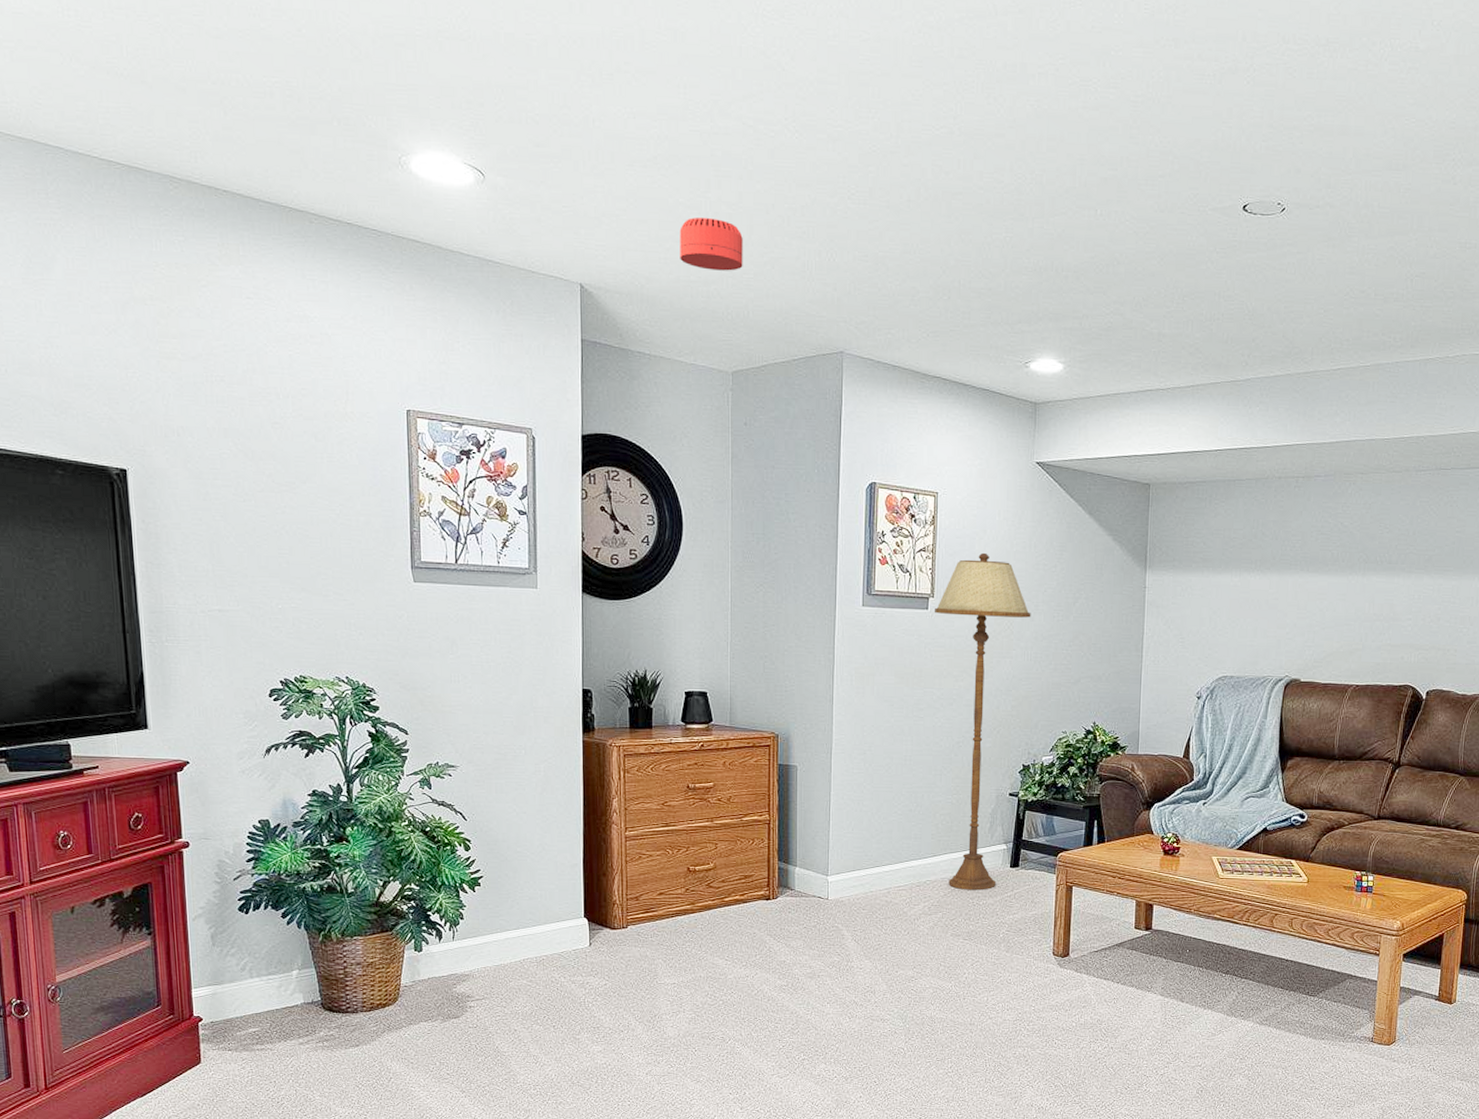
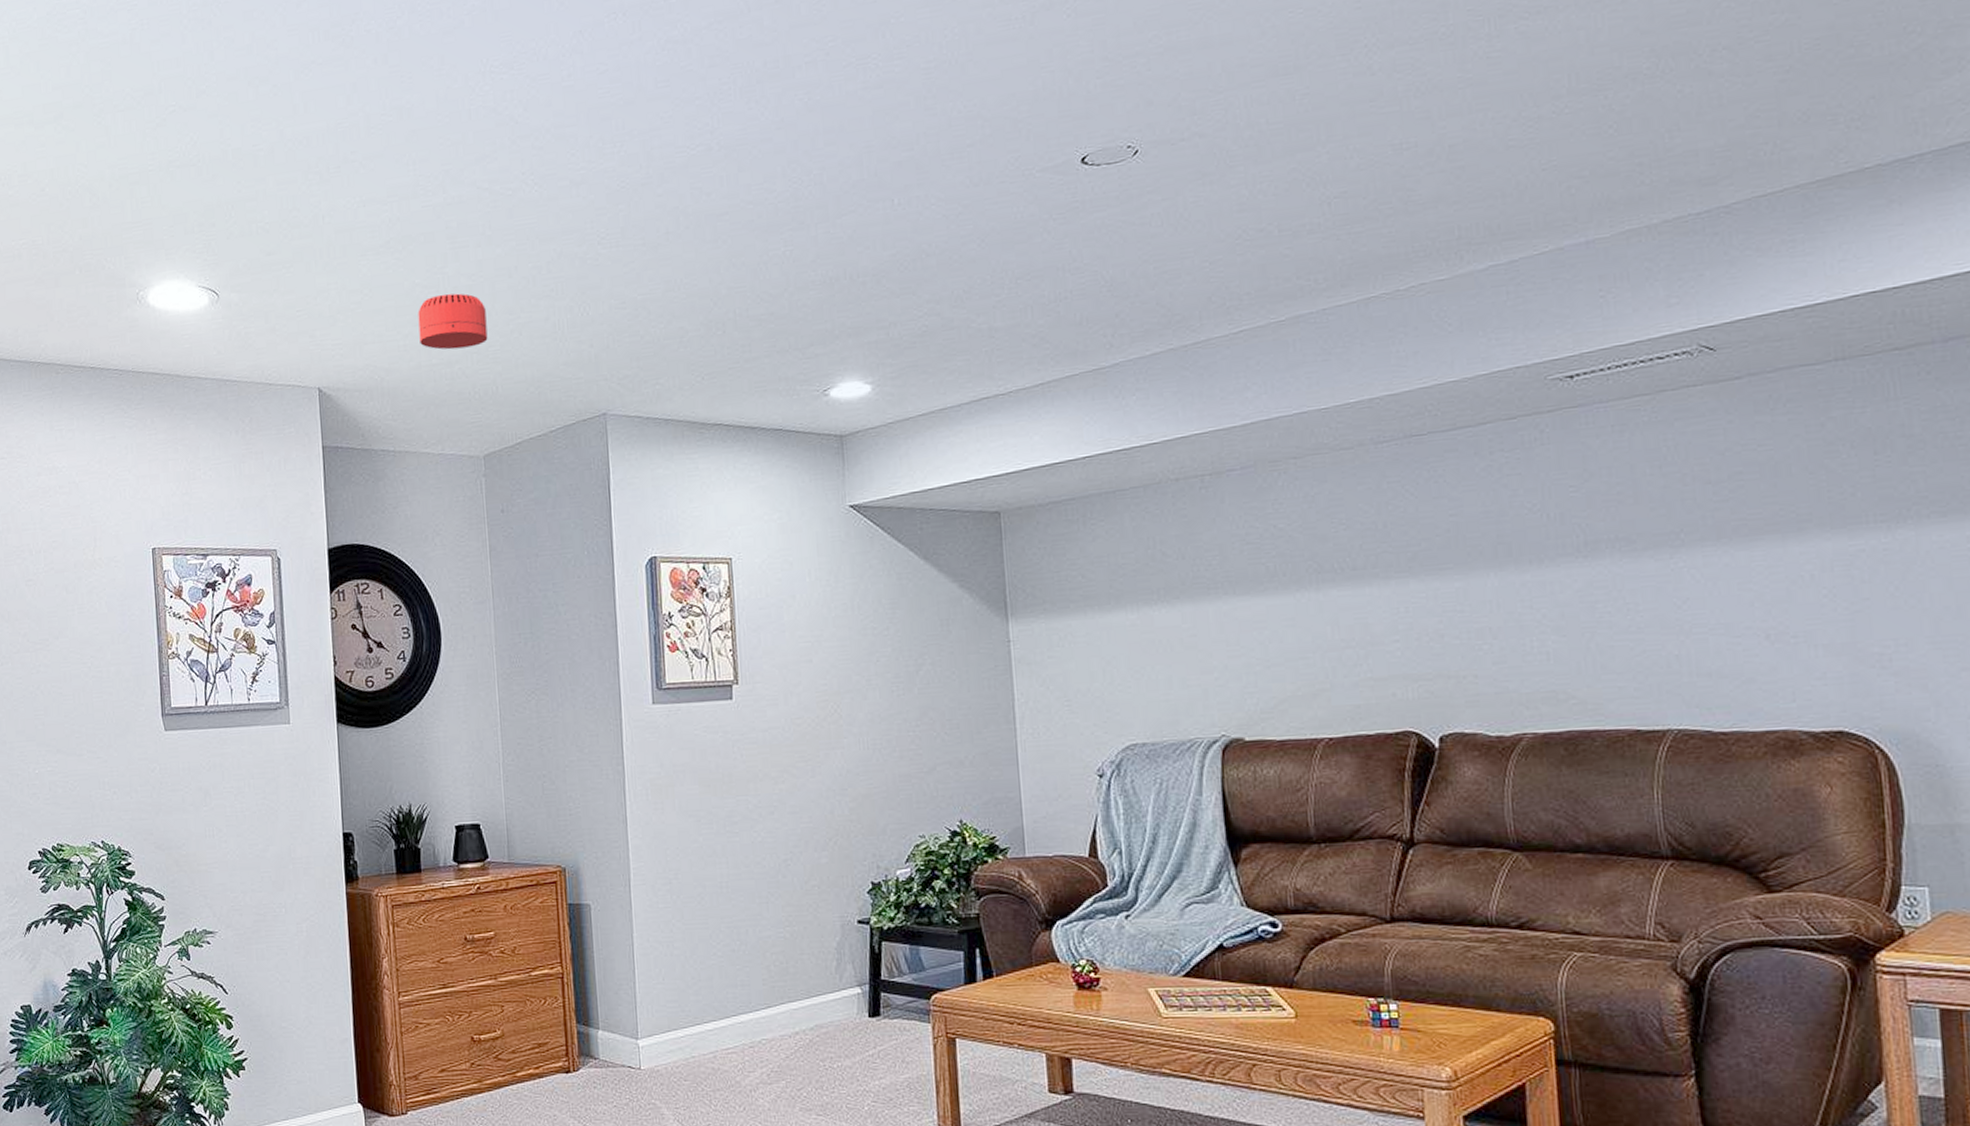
floor lamp: present [935,552,1031,891] -> none [741,622,863,1050]

